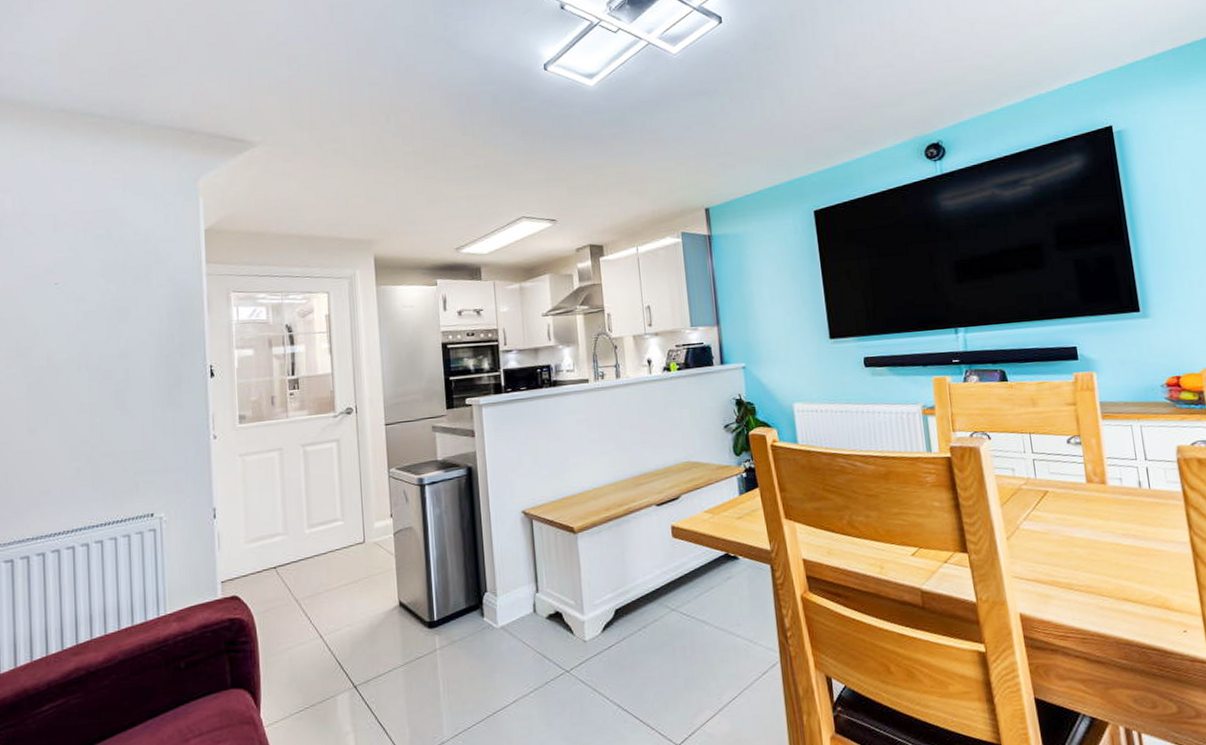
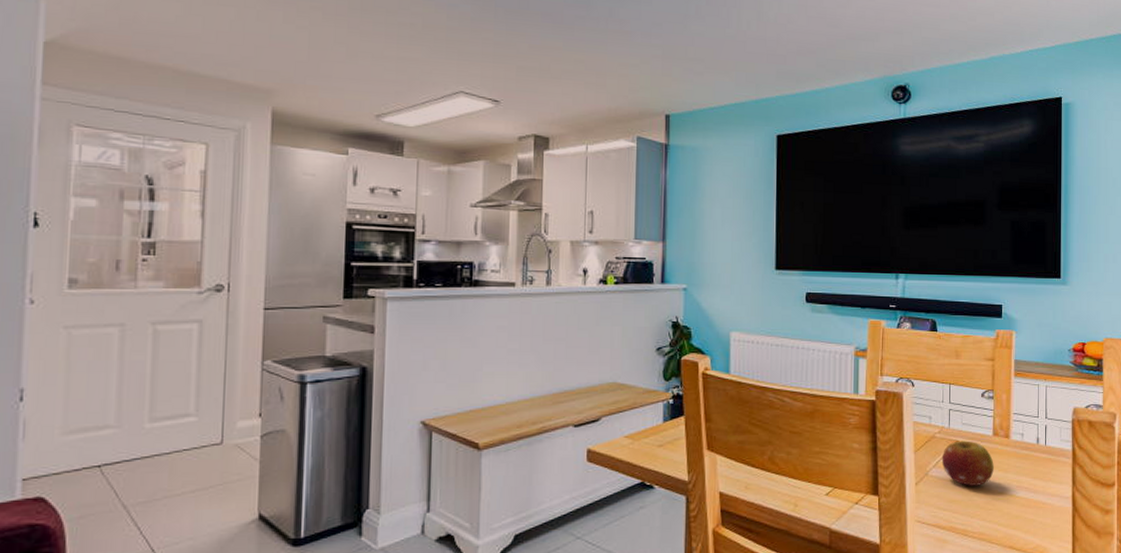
fruit: none [1032,490,1094,537] -> present [941,440,994,486]

